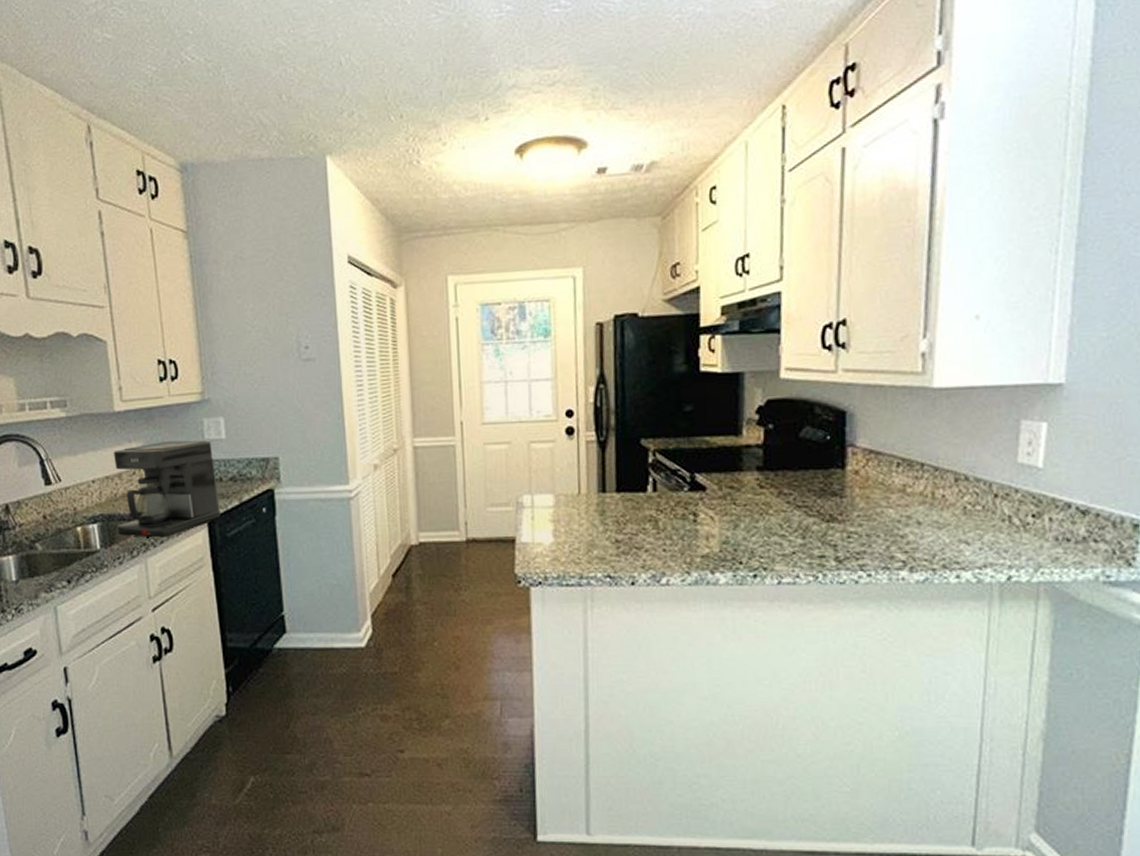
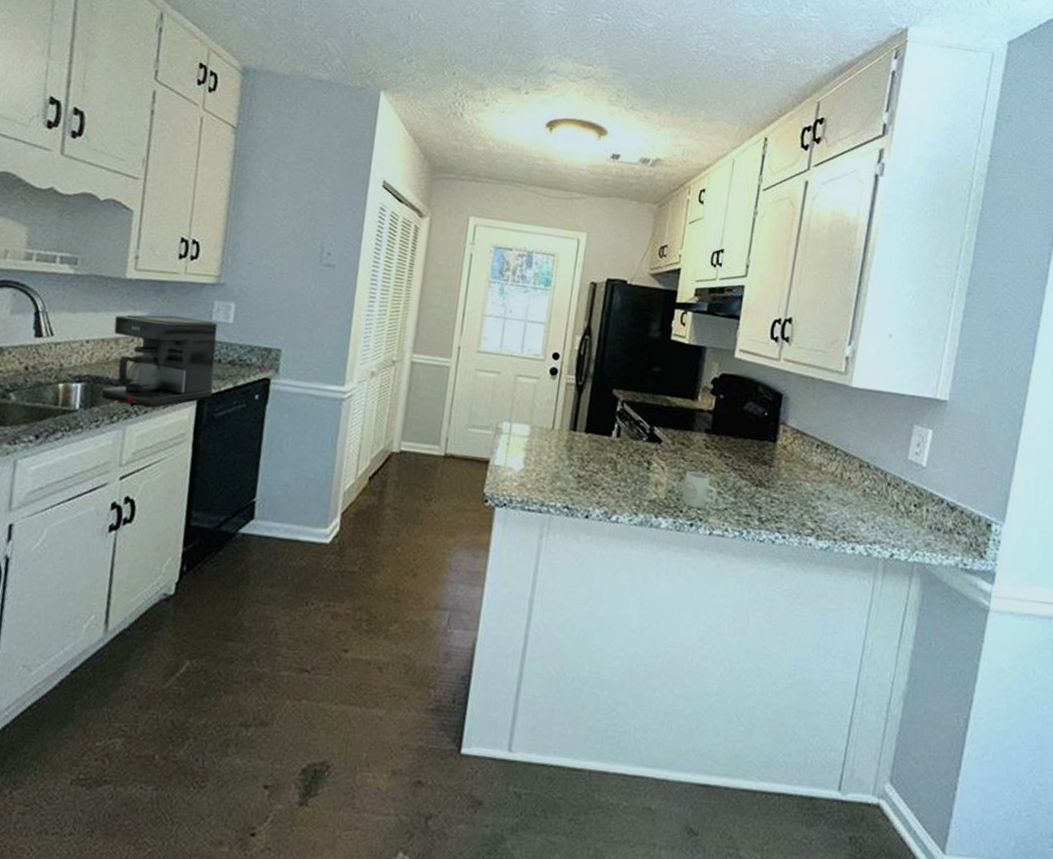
mug: none [738,516,781,557] -> present [682,471,717,509]

